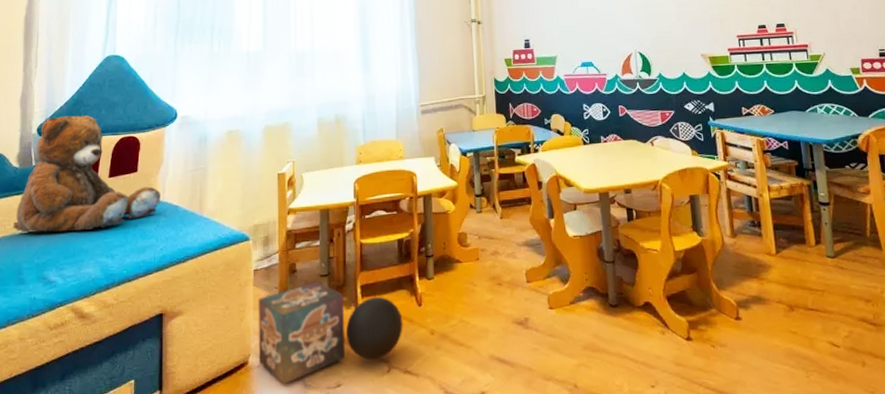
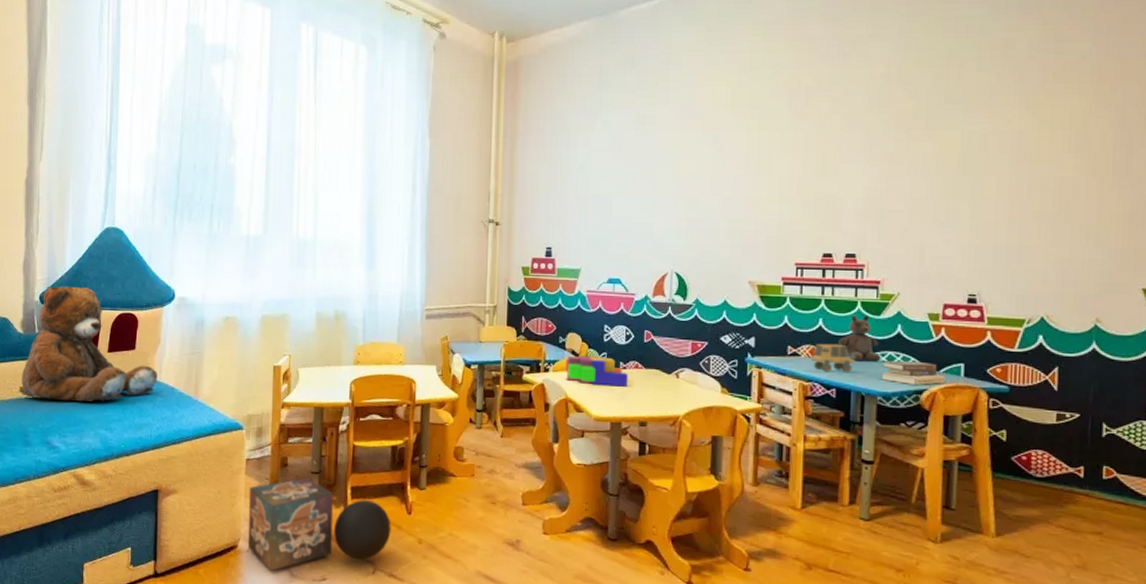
toy blocks: none [552,132,610,160] -> present [565,355,628,387]
toy car: none [763,101,800,128] -> present [811,343,855,373]
stuffed animal: none [783,75,820,115] -> present [838,315,881,362]
books: none [821,110,875,132] -> present [882,360,946,386]

